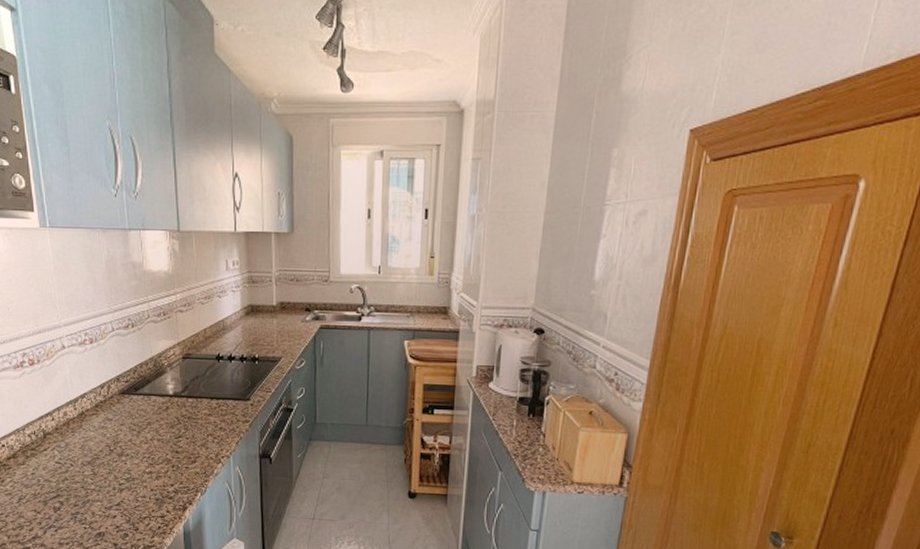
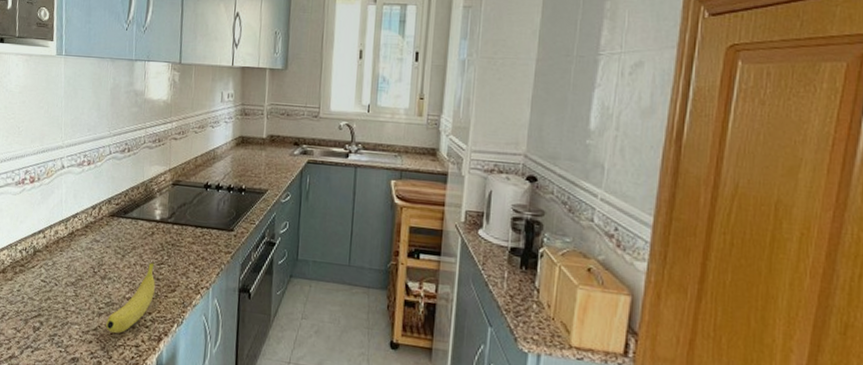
fruit: none [128,435,175,507] -> present [105,261,155,334]

